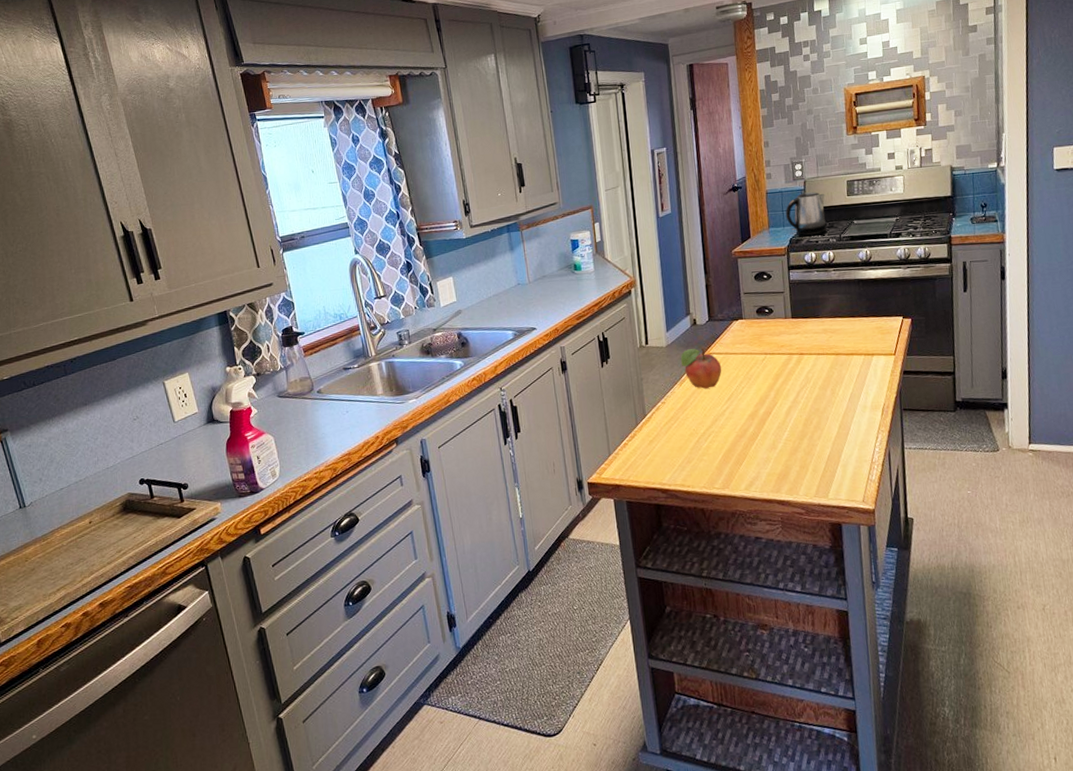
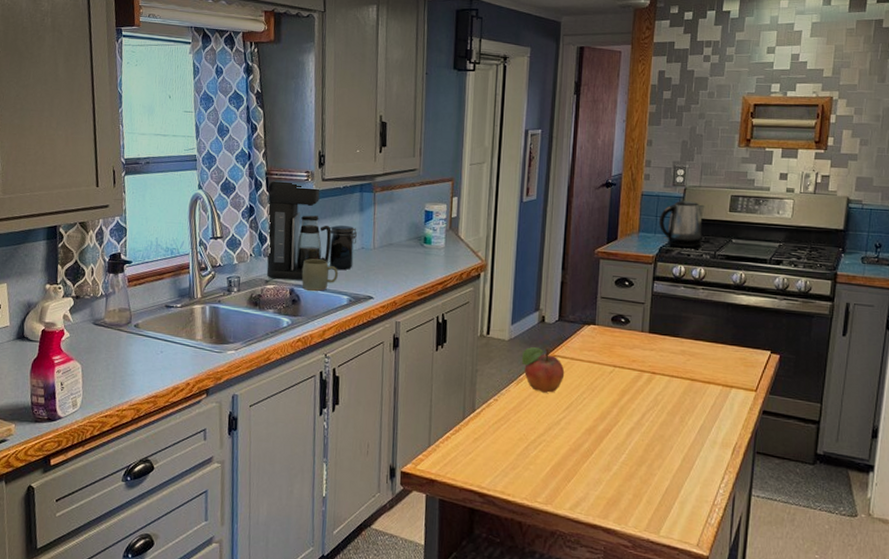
coffee maker: none [420,234,489,327] -> present [266,180,332,280]
mug: none [465,301,500,332] -> present [301,258,338,291]
jar: none [484,265,513,308] -> present [329,225,357,270]

